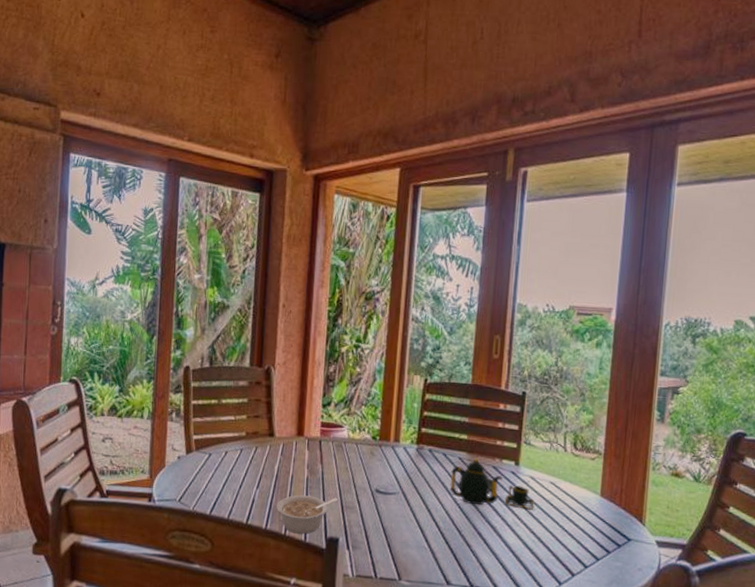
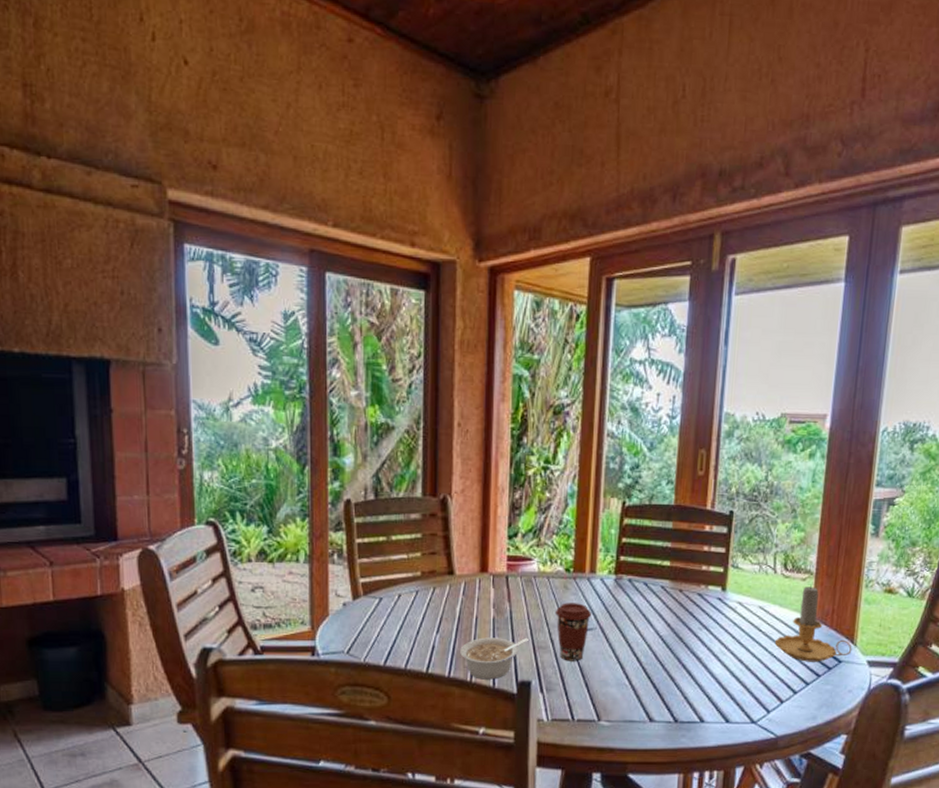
coffee cup: none [361,467,396,523] -> present [554,603,592,662]
teapot: present [450,458,535,510] -> none [652,586,742,637]
candle: none [565,464,641,539] -> present [774,584,852,662]

